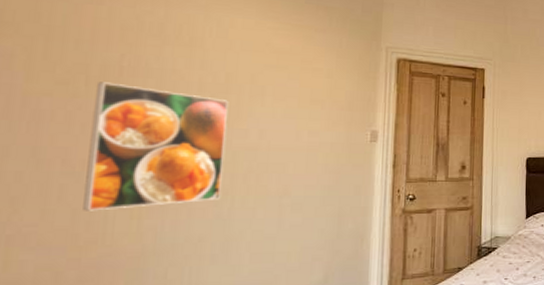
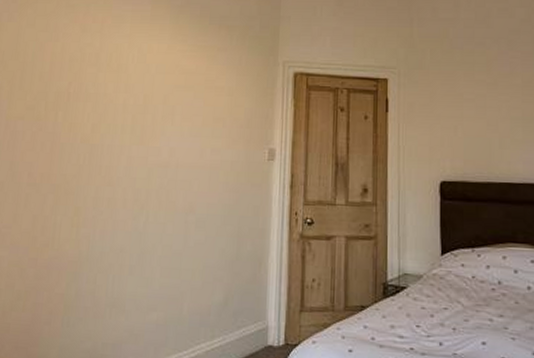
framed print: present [83,82,229,211] -> none [40,106,146,218]

